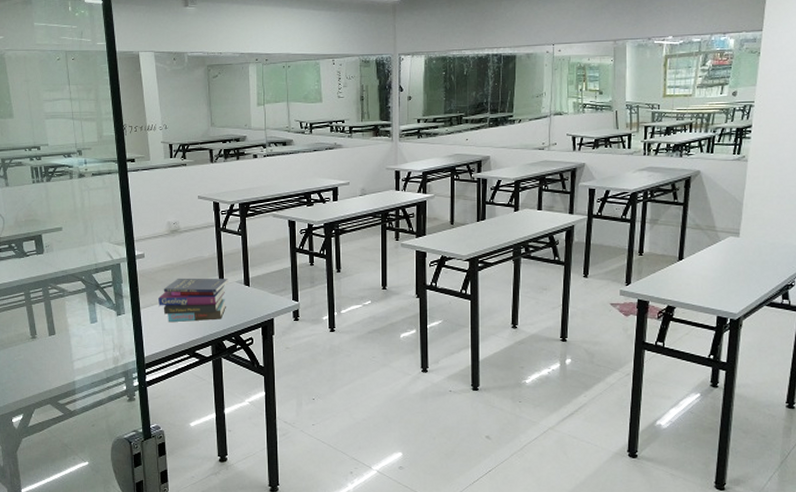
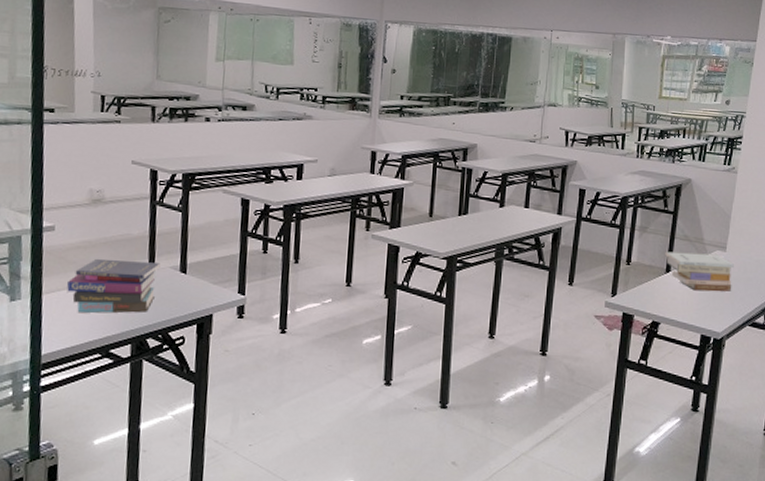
books: none [677,240,748,276] -> present [665,251,734,291]

